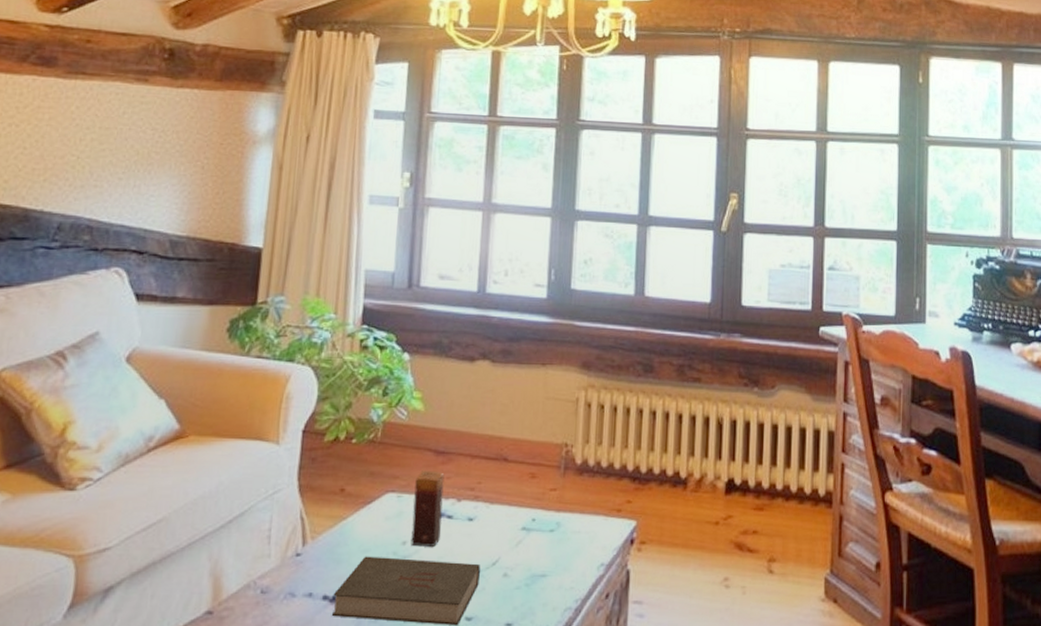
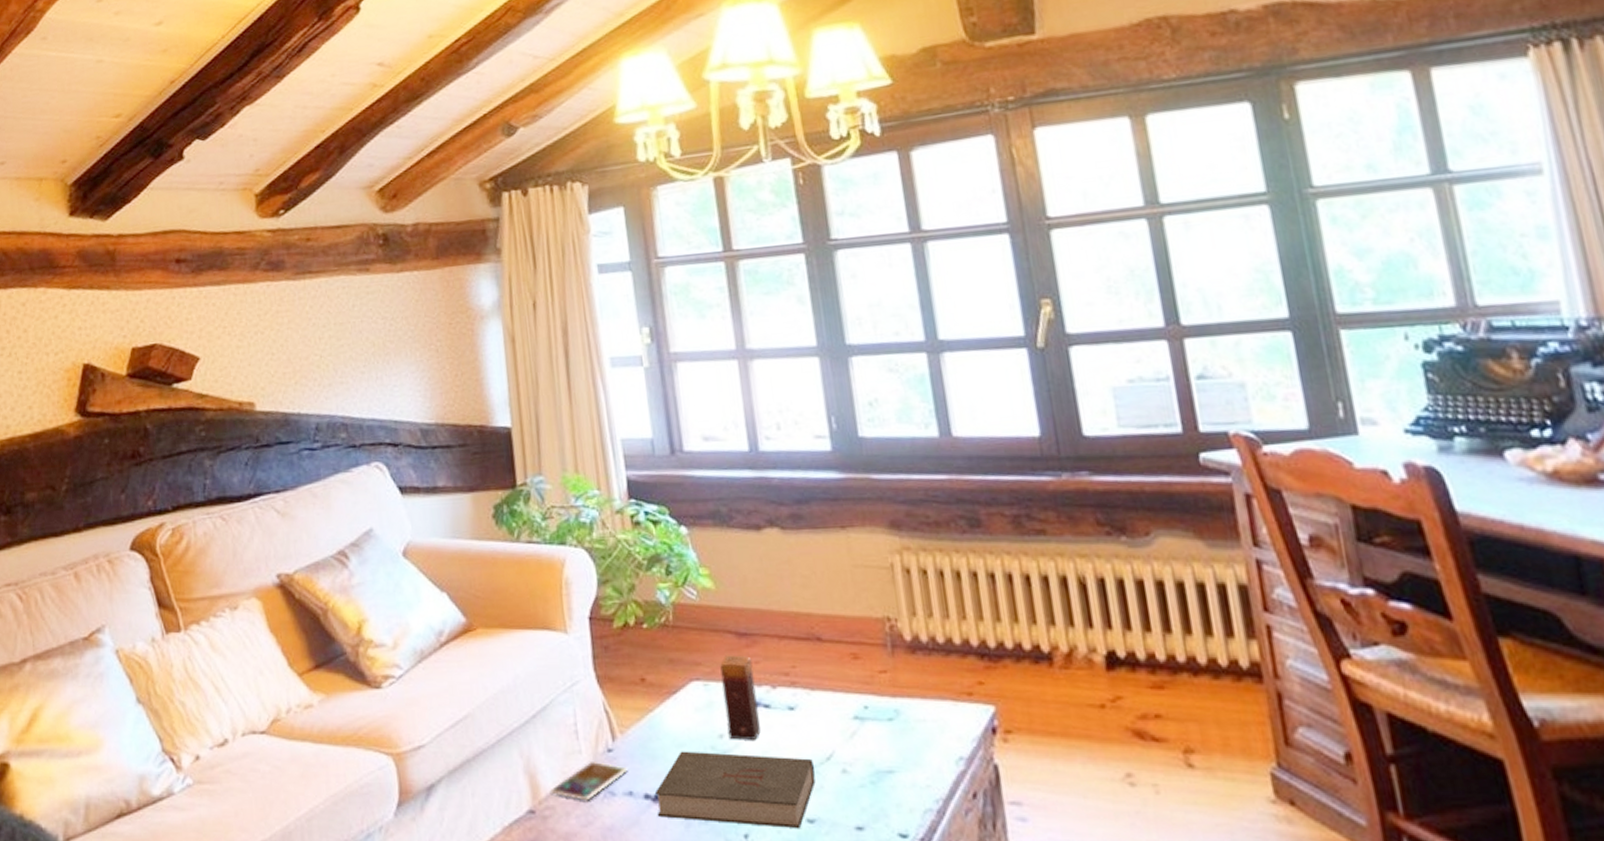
smartphone: none [231,565,312,602] -> present [549,762,628,801]

